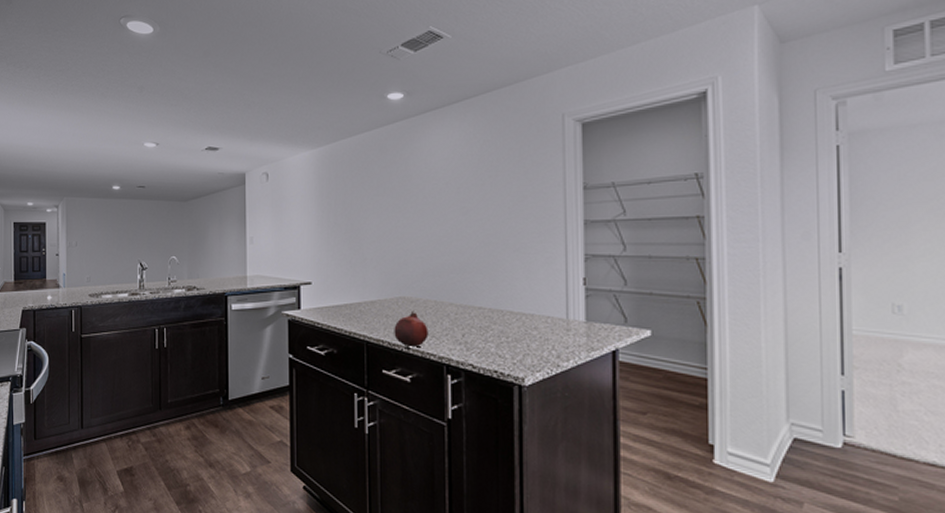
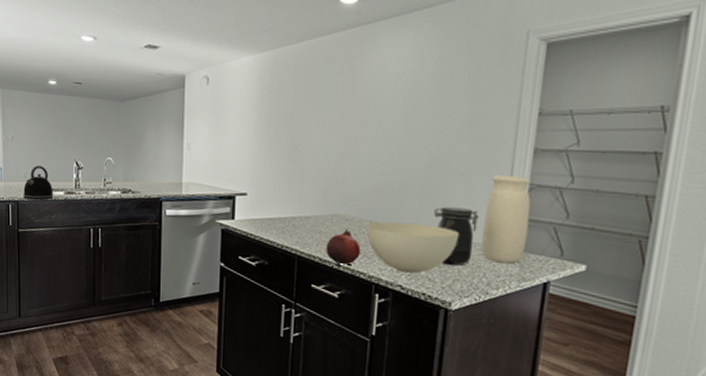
kettle: none [87,269,118,304] -> present [23,165,54,201]
decorative bowl: none [433,300,524,351] -> present [367,221,460,274]
jar: none [496,282,540,340] -> present [434,207,479,266]
vase: none [546,247,590,334] -> present [481,174,531,264]

